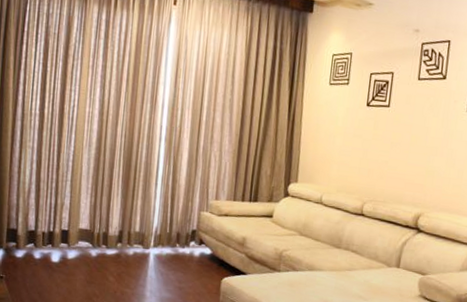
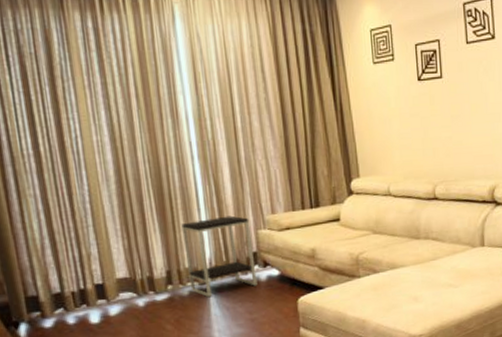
side table: none [135,193,196,261] -> present [181,215,258,298]

